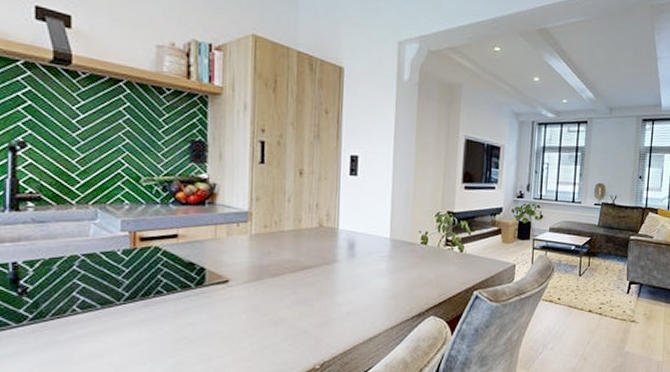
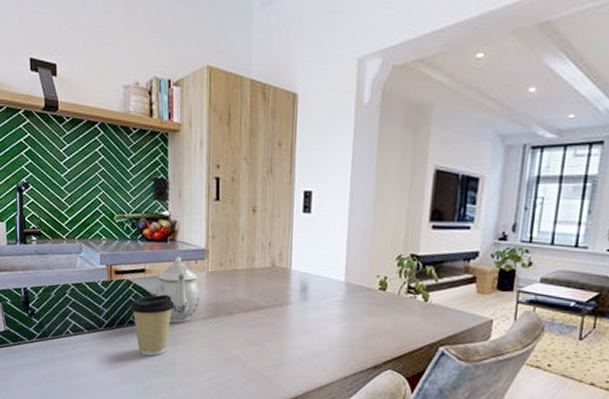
coffee cup: none [157,260,213,328] -> present [129,294,175,357]
teapot: none [189,220,242,290] -> present [155,256,200,324]

